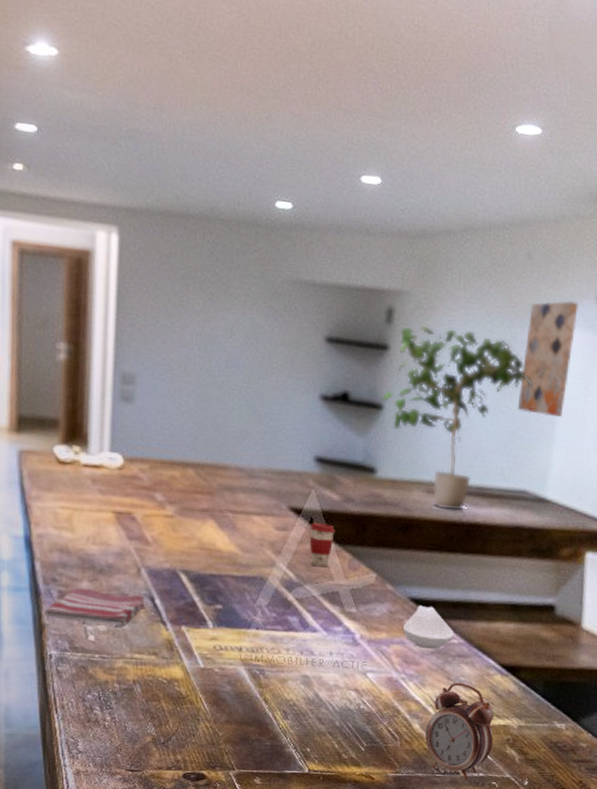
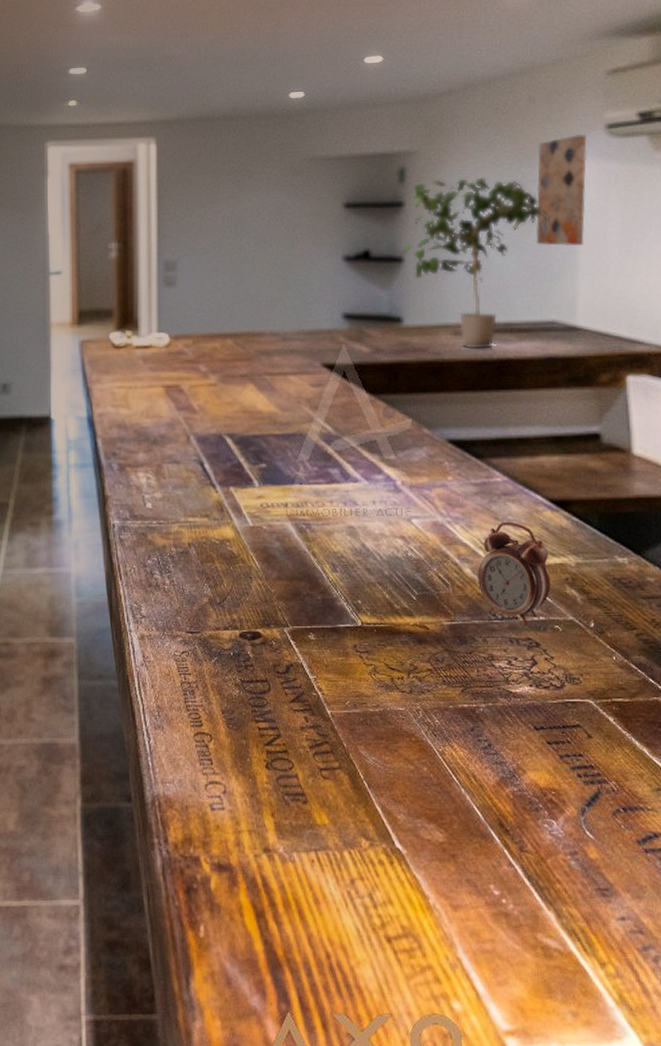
dish towel: present [44,587,145,625] -> none [107,459,195,492]
coffee cup: present [309,523,335,568] -> none [343,376,368,418]
spoon rest: present [402,605,454,650] -> none [443,446,497,490]

